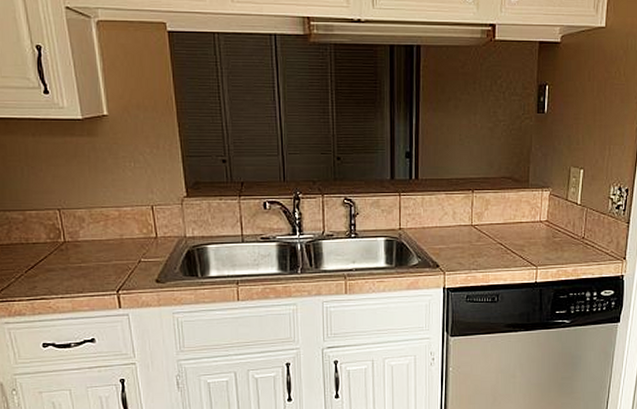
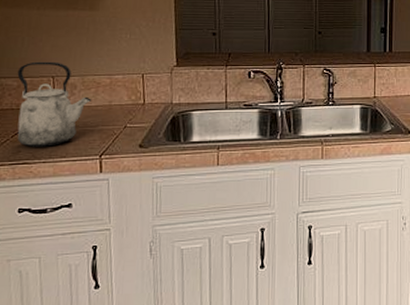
kettle: none [21,193,103,282] -> present [17,61,92,147]

